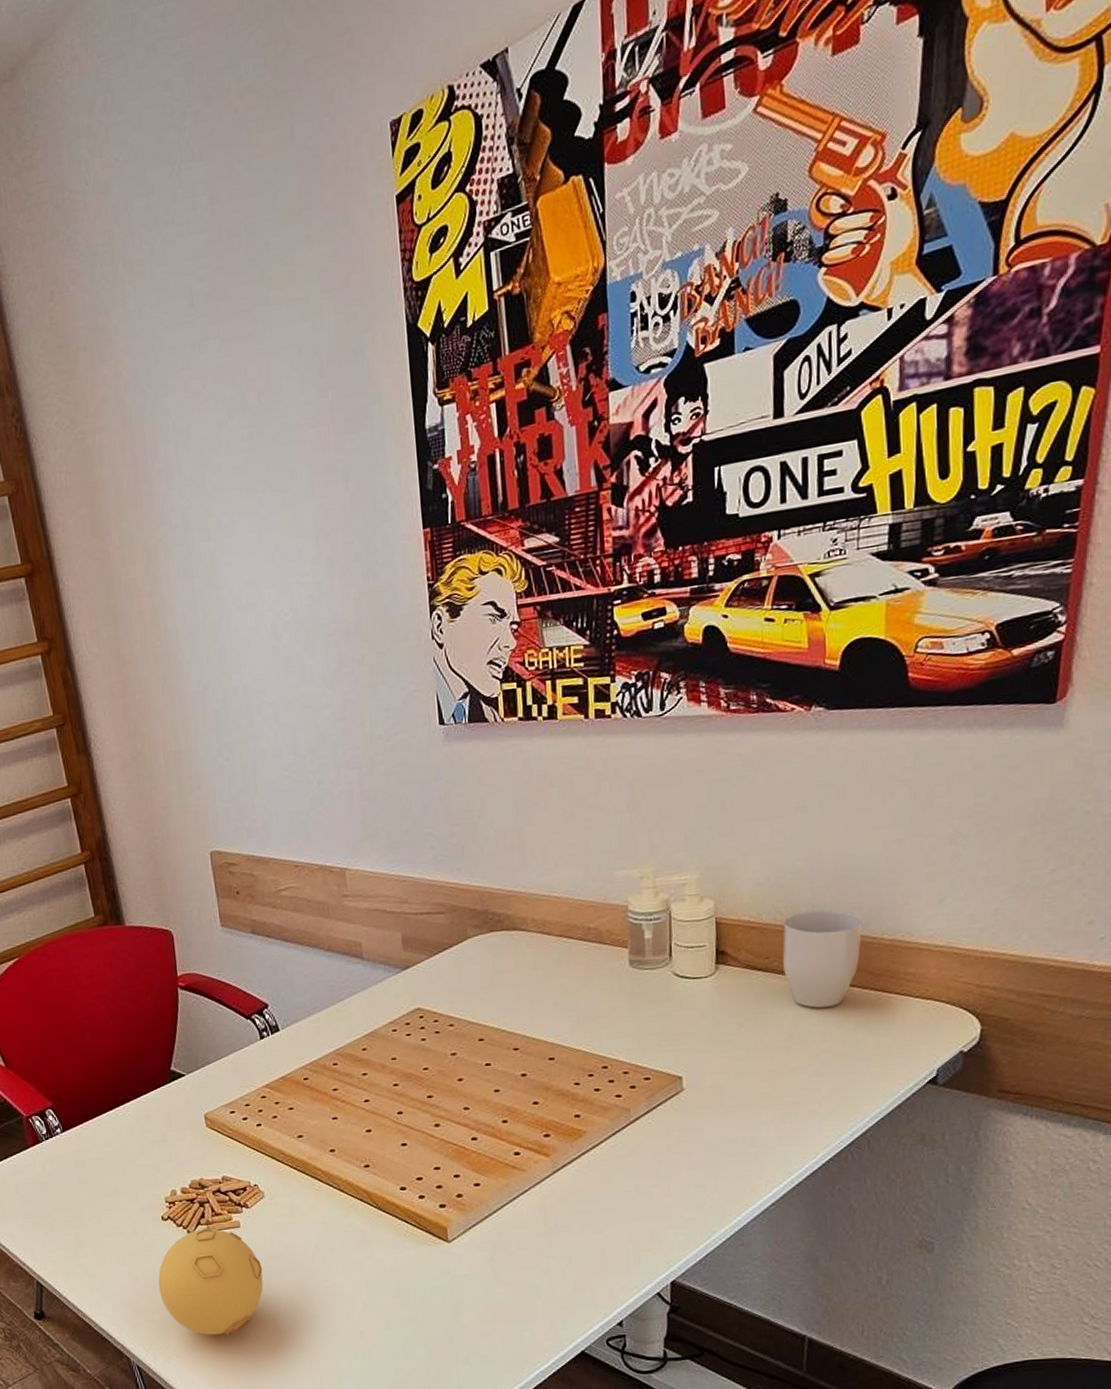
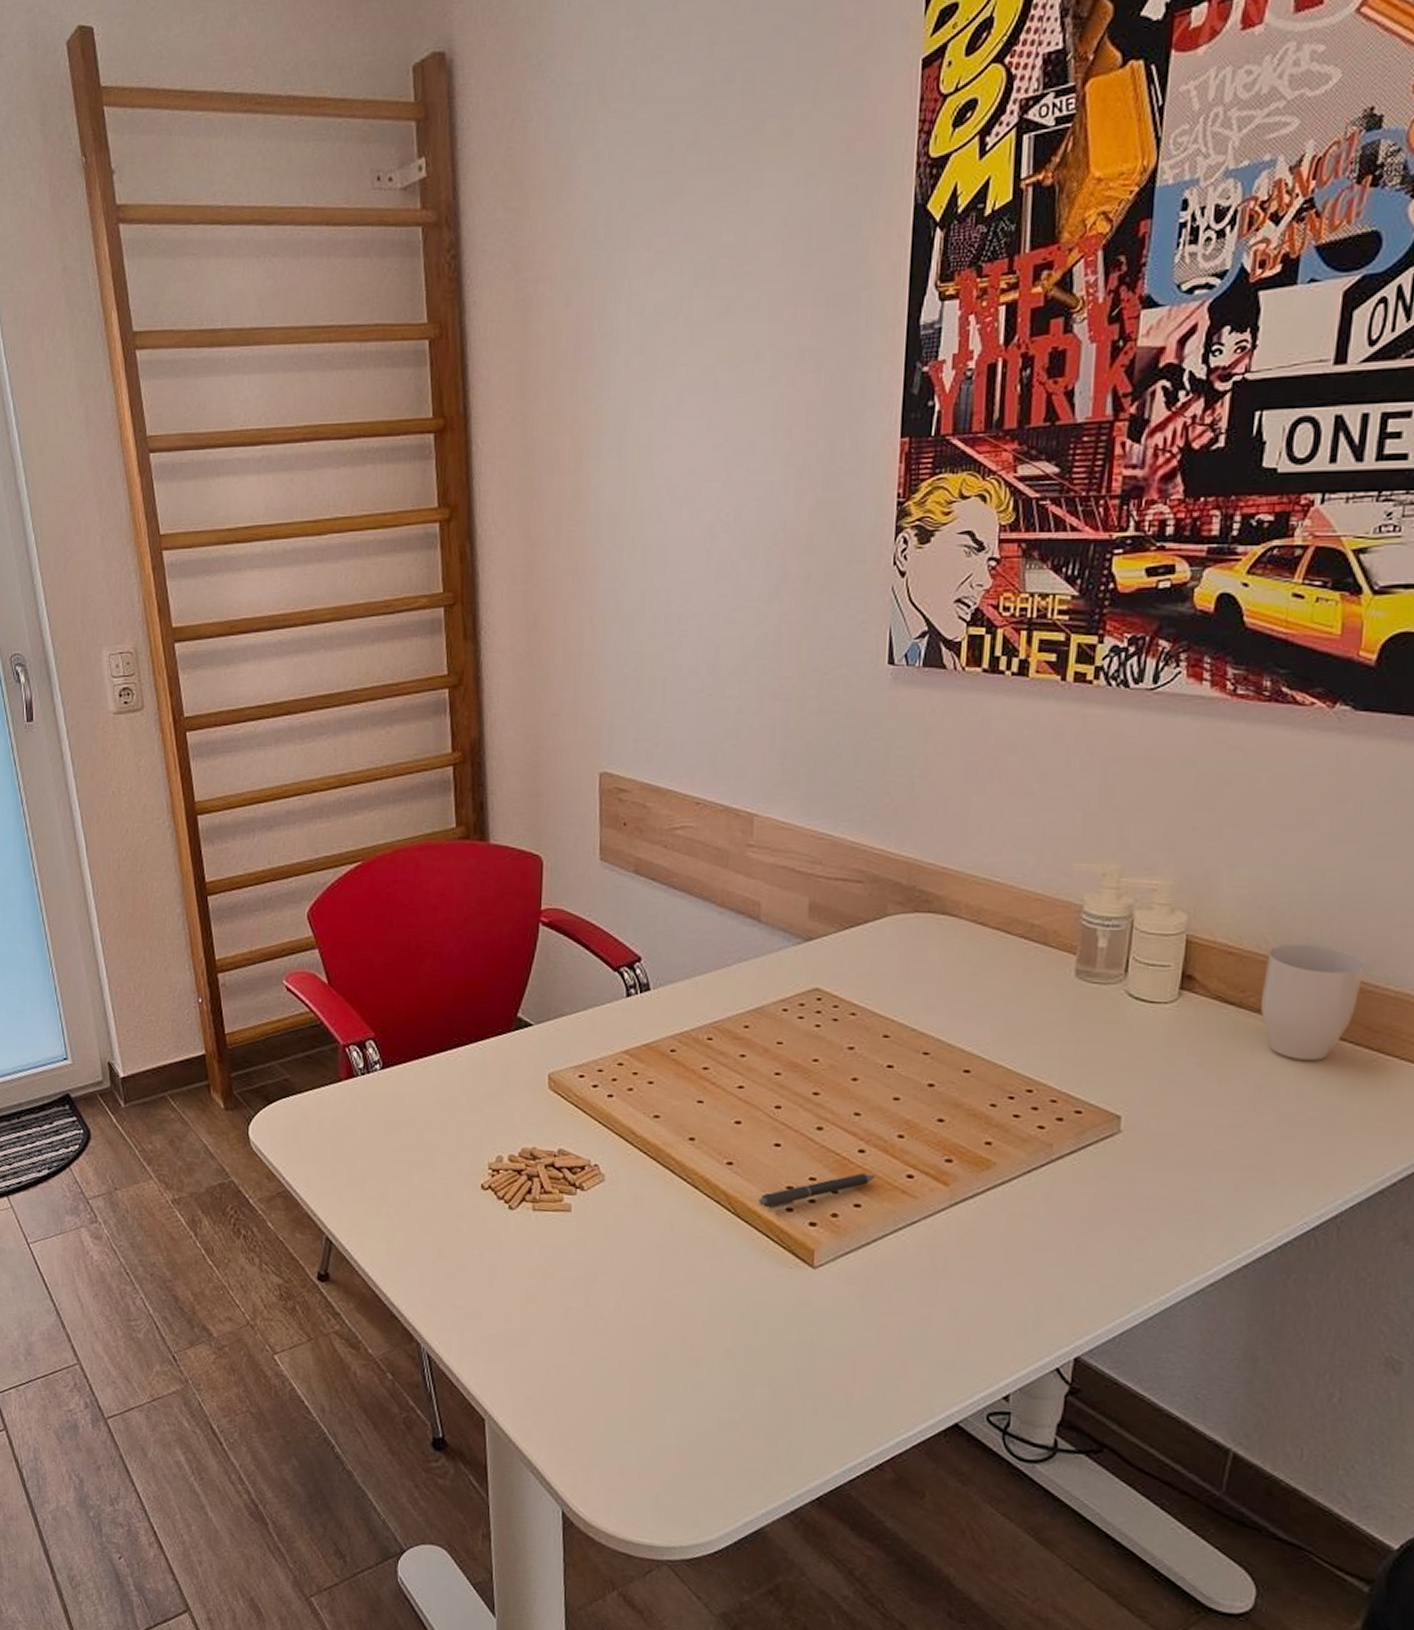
stress ball: present [158,1227,263,1335] -> none [466,1205,591,1336]
pen: none [395,1157,490,1199] -> present [758,1173,877,1210]

